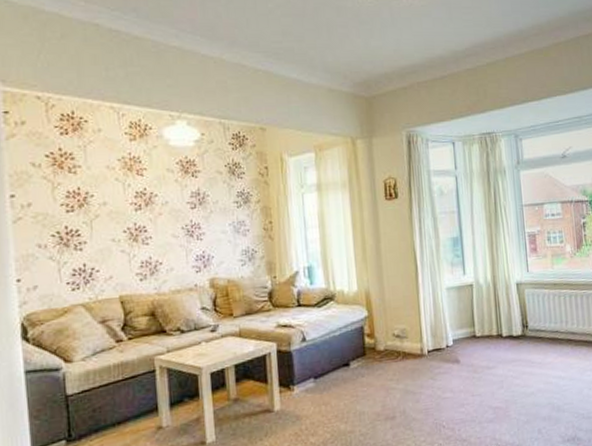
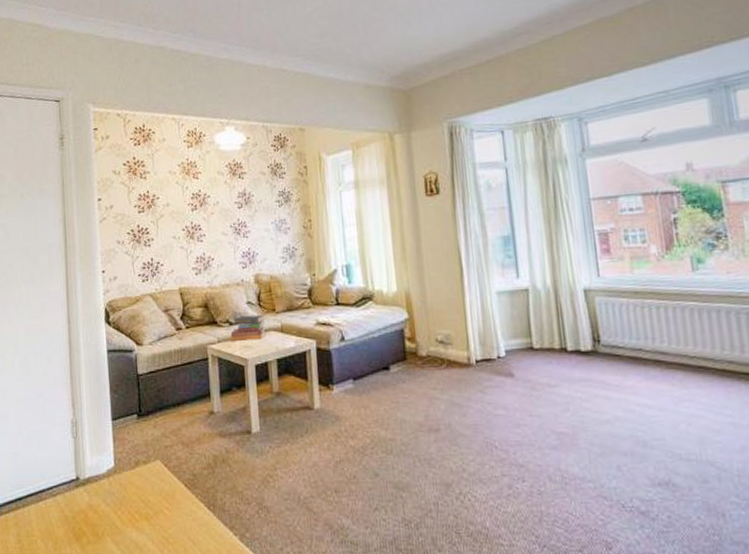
books: none [181,321,223,350] -> present [230,315,267,341]

